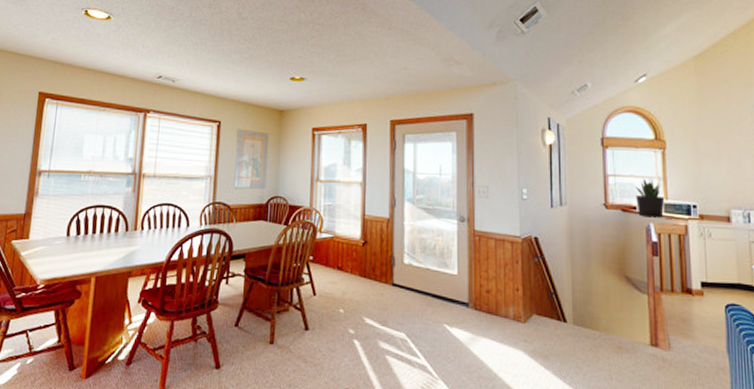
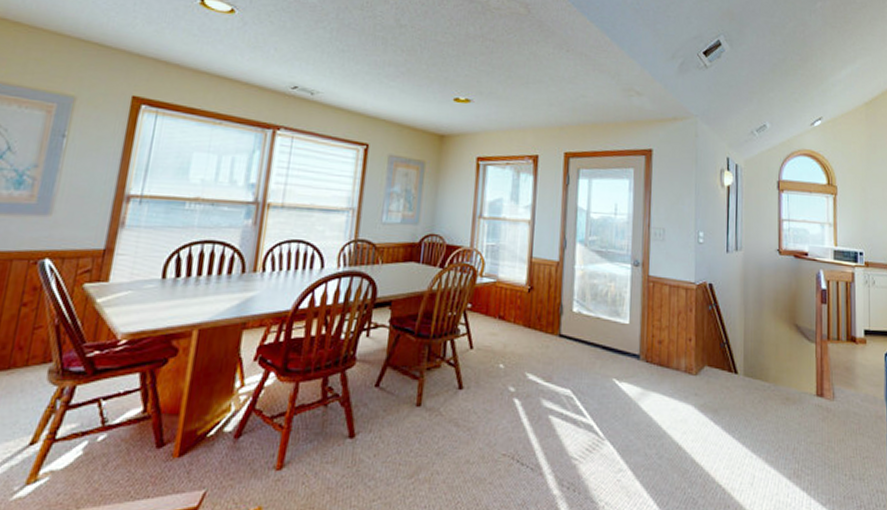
planter: present [636,178,665,218] -> none [808,223,835,265]

